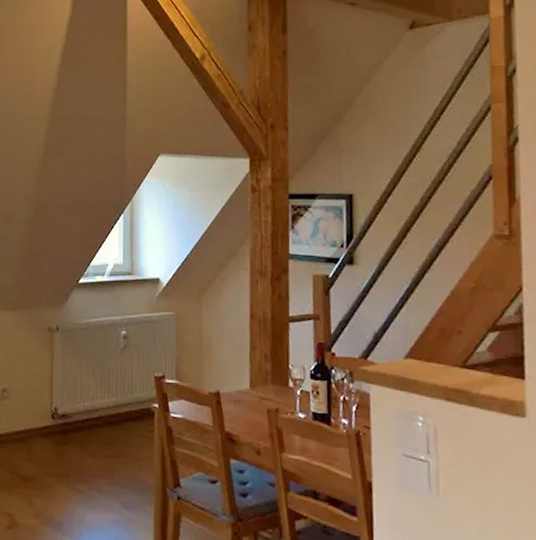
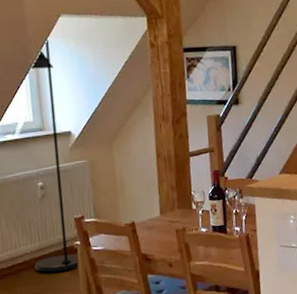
floor lamp: none [109,179,156,436] -> present [32,39,80,272]

